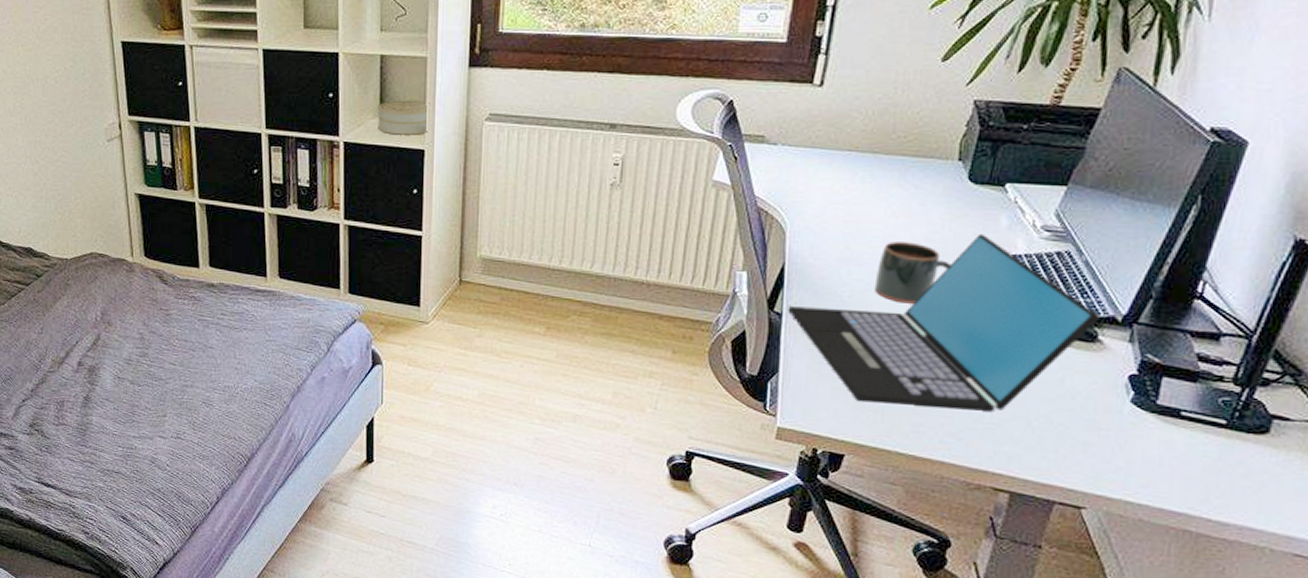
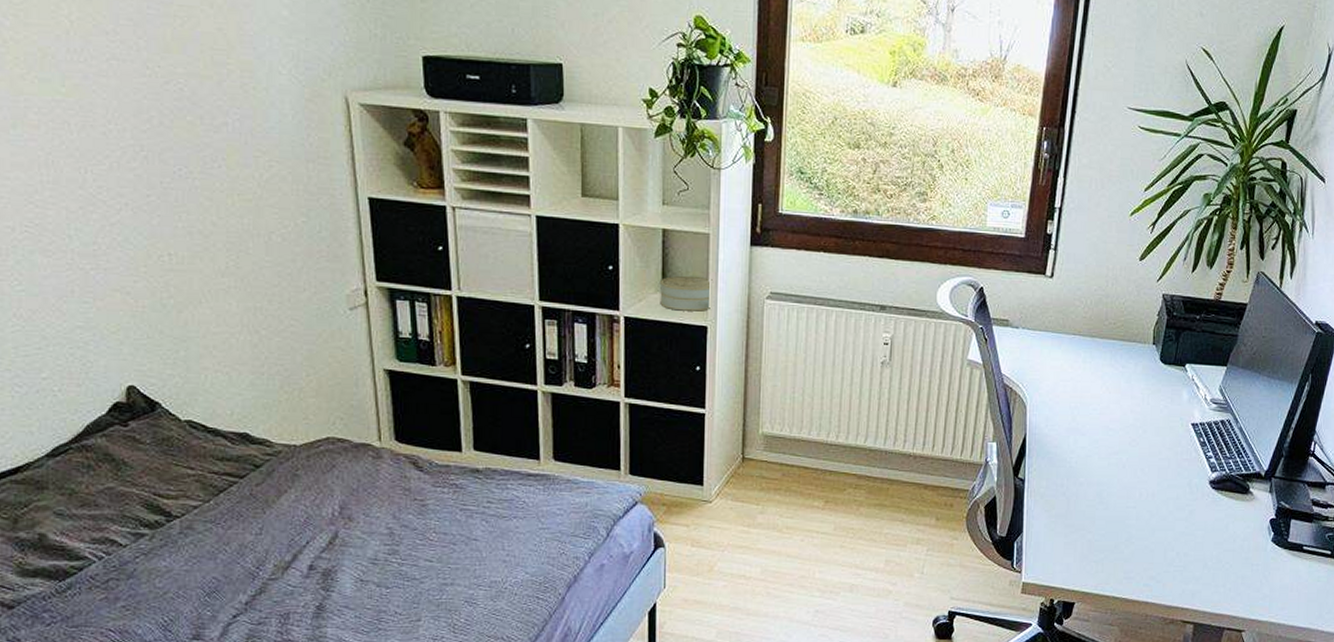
laptop: present [788,233,1101,411] -> none [1029,406,1251,556]
mug: present [874,242,951,304] -> none [1094,414,1149,467]

